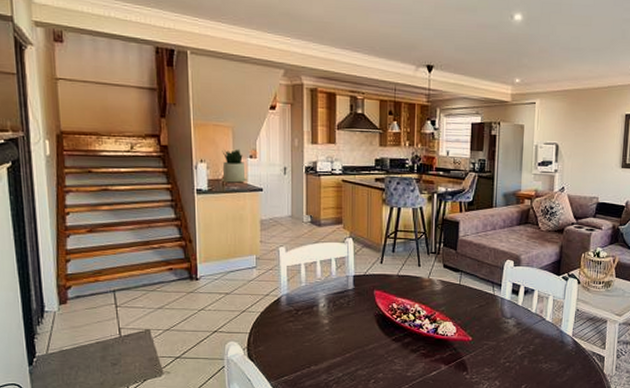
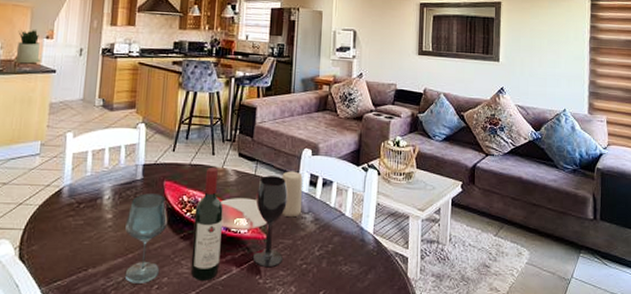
wine glass: none [340,302,380,378] -> present [124,193,168,283]
wine bottle: none [403,278,431,376] -> present [190,167,223,280]
plate: none [428,305,473,334] -> present [221,198,268,231]
wine glass: none [460,285,491,364] -> present [253,176,288,267]
candle: none [485,280,505,322] -> present [281,171,303,218]

